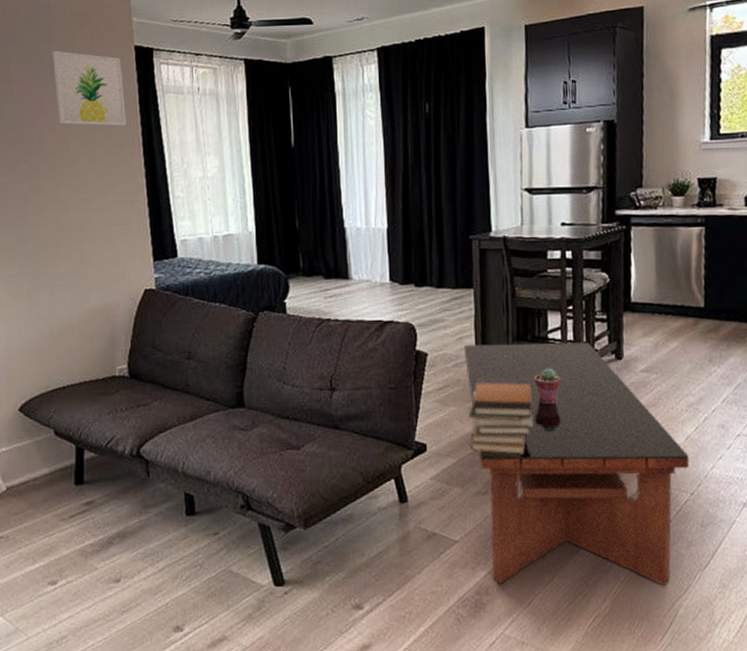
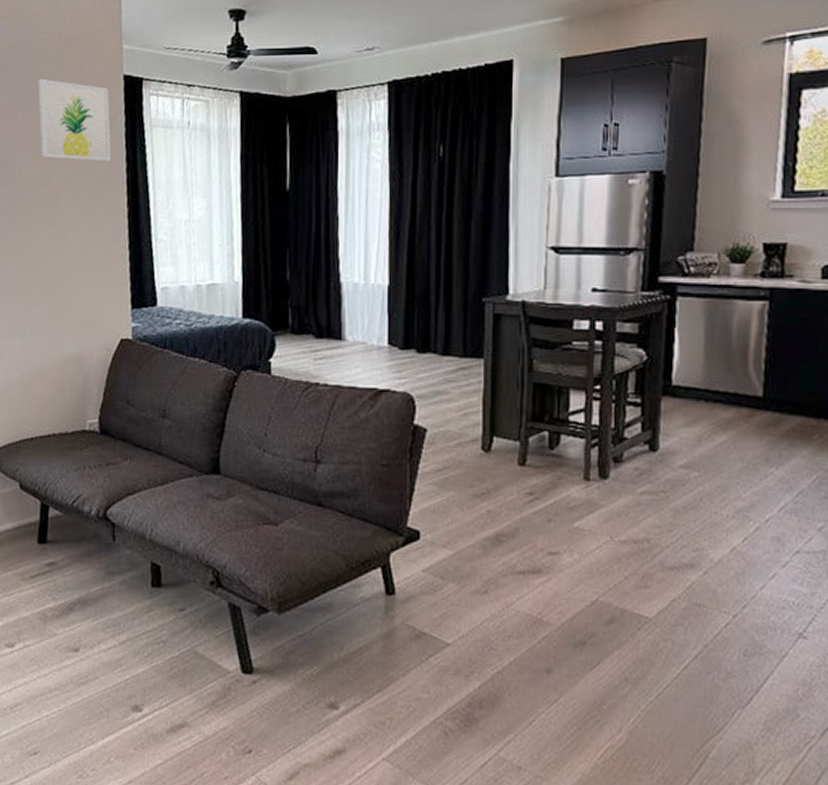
coffee table: present [464,342,690,586] -> none [469,422,734,721]
book stack: present [468,378,534,454] -> none [470,462,546,552]
potted succulent: present [534,367,561,403] -> none [550,455,581,496]

